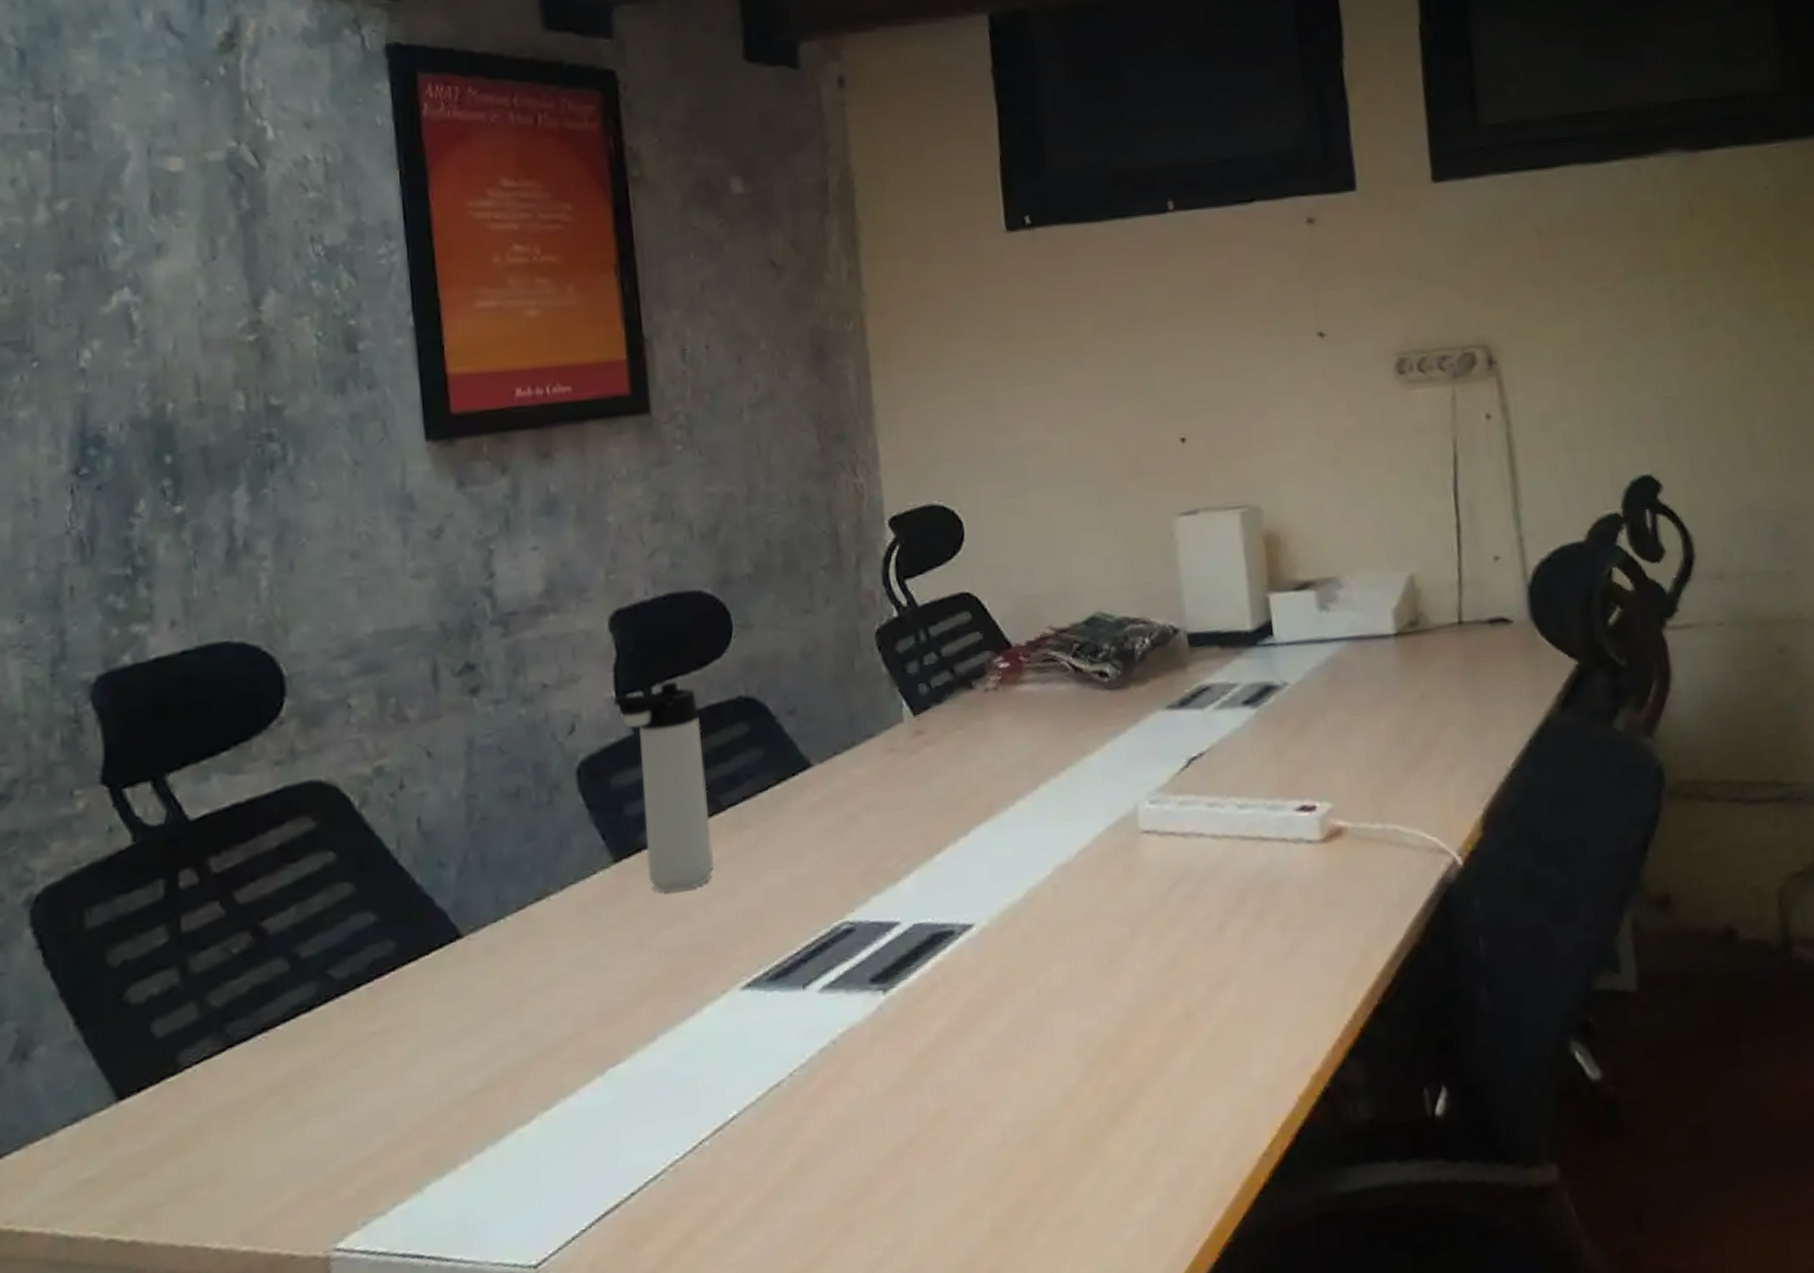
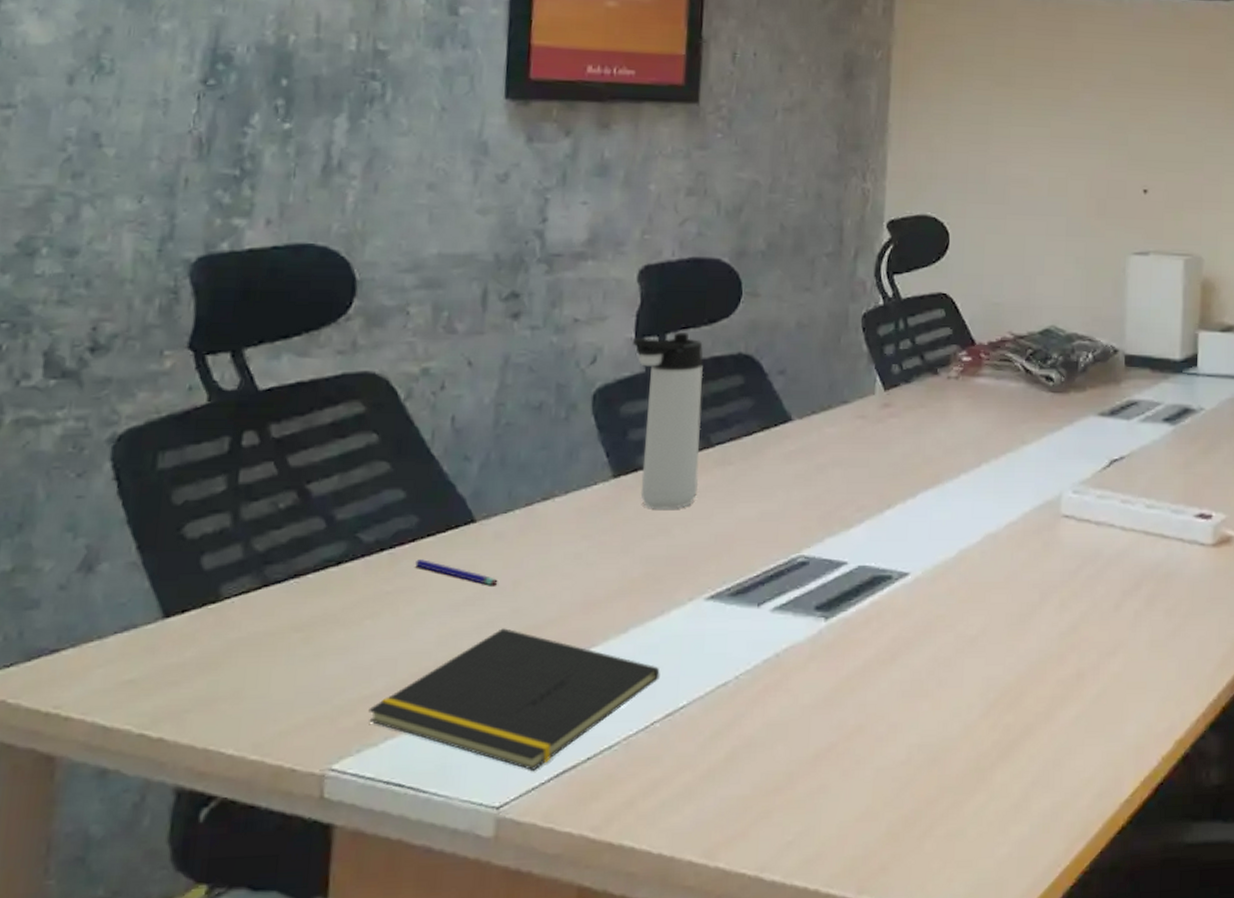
notepad: none [369,1055,702,1218] -> present [368,628,660,770]
pen: none [399,989,498,1010] -> present [415,559,498,586]

